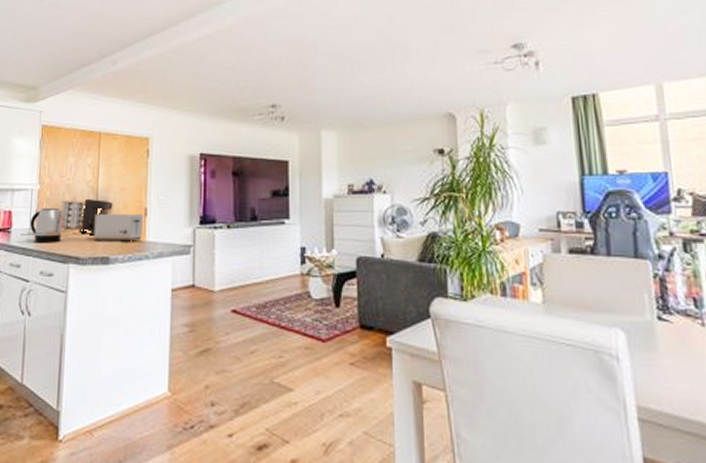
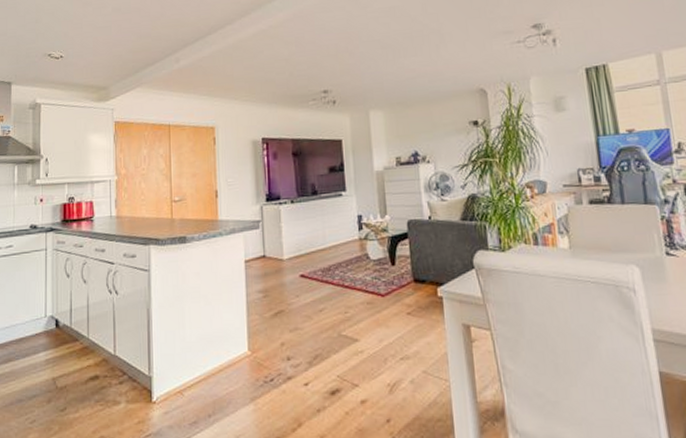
kettle: present [29,207,63,243] -> none [110,195,141,229]
spice rack: present [60,197,85,231] -> none [138,184,161,216]
coffee maker: present [80,199,113,231] -> none [157,186,186,215]
toaster: present [93,213,143,242] -> none [170,195,215,224]

